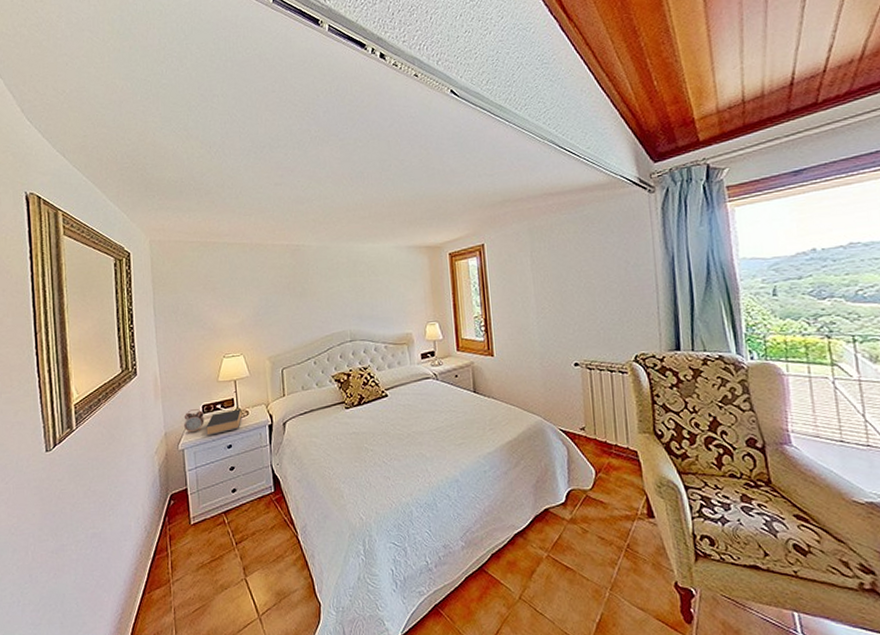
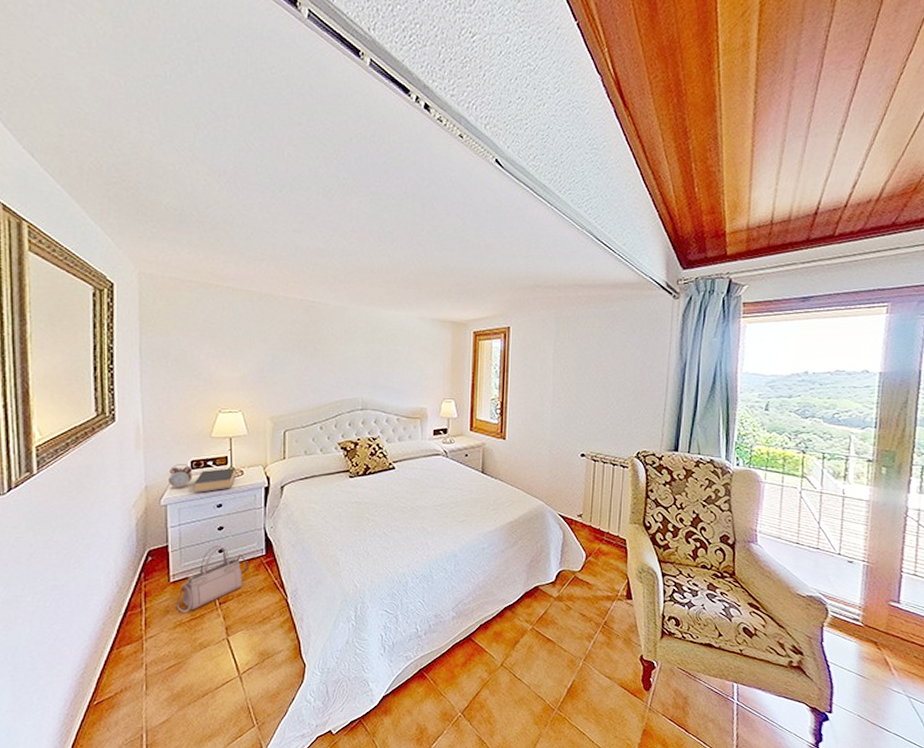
handbag: none [198,486,261,555] -> present [176,546,250,613]

